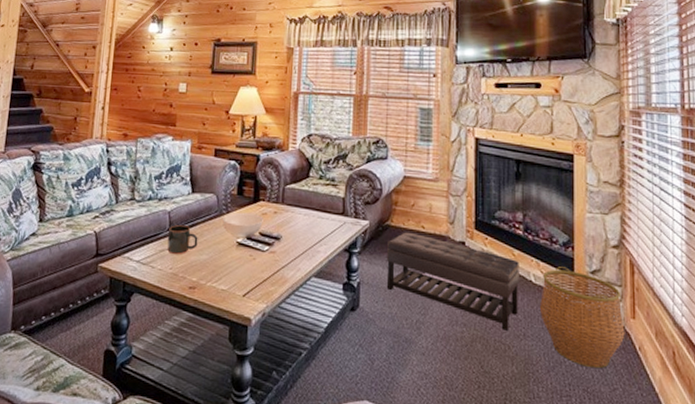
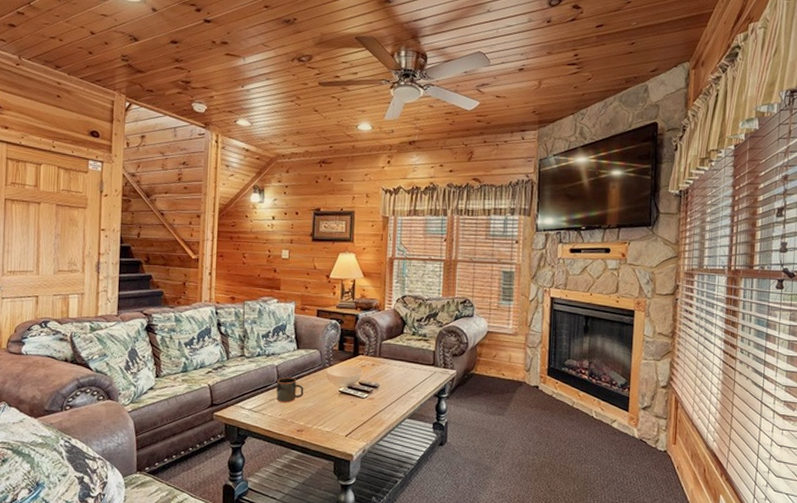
ottoman: present [386,232,519,330] -> none [470,379,584,457]
basket: present [539,266,625,369] -> none [598,404,667,485]

